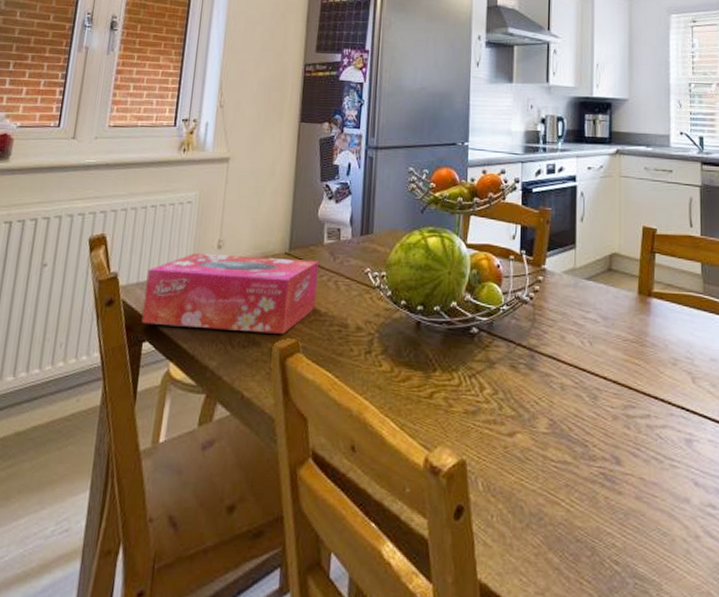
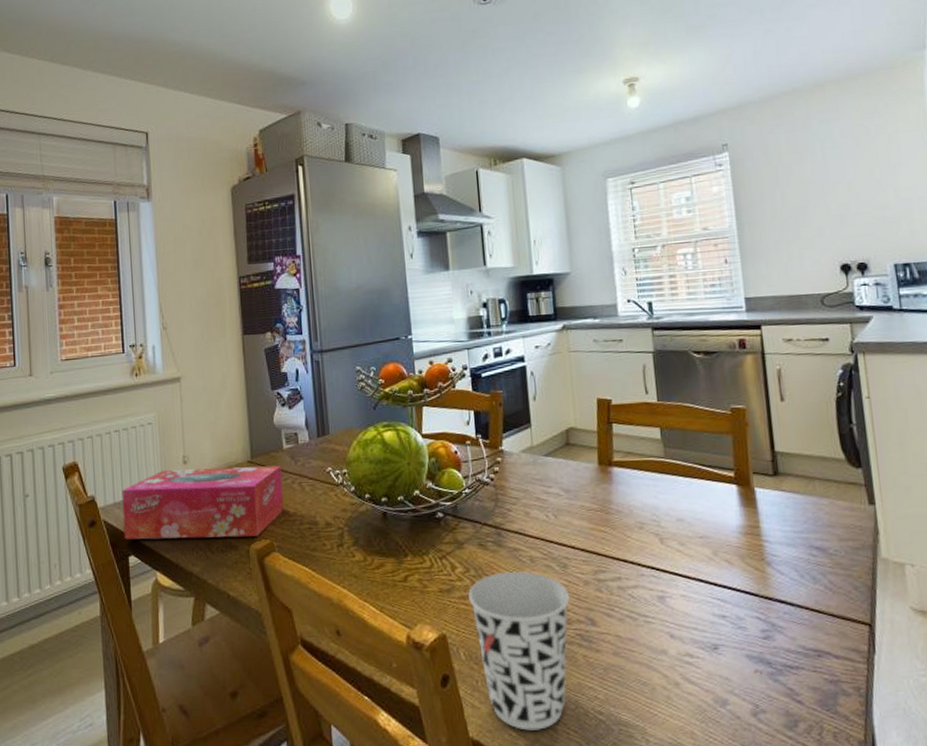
cup: none [494,397,597,577] -> present [468,571,570,731]

